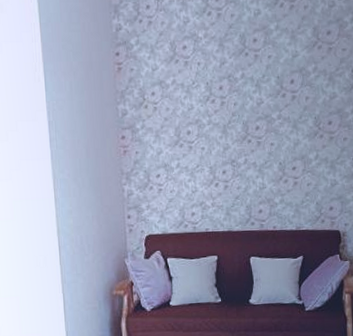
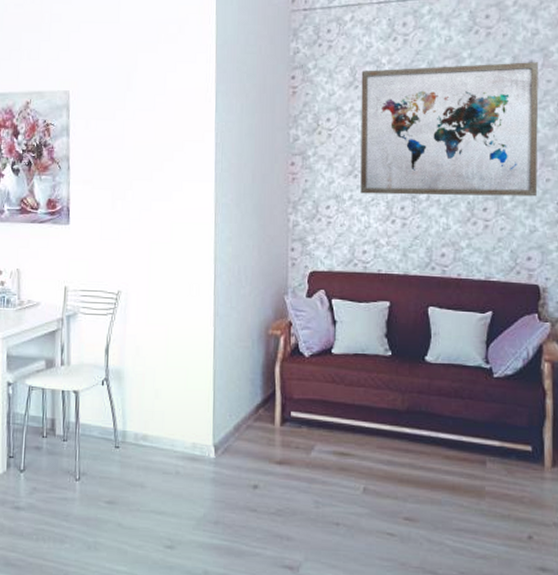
wall art: none [180,32,337,161] -> present [360,62,539,197]

